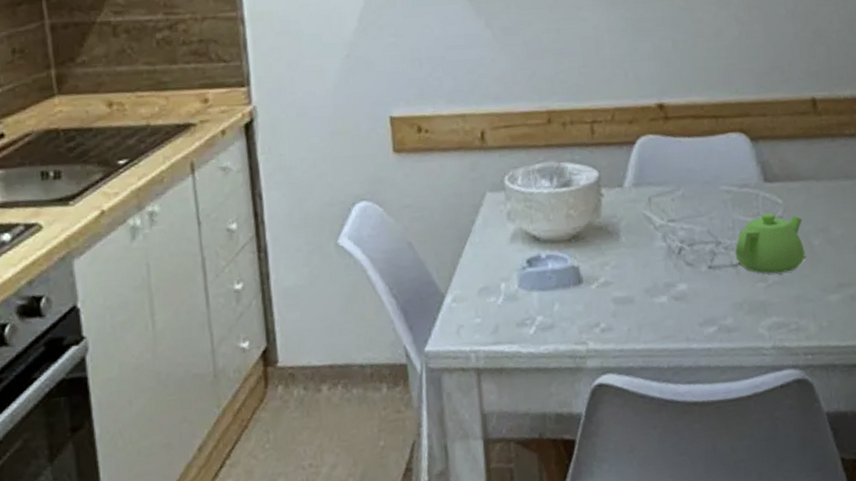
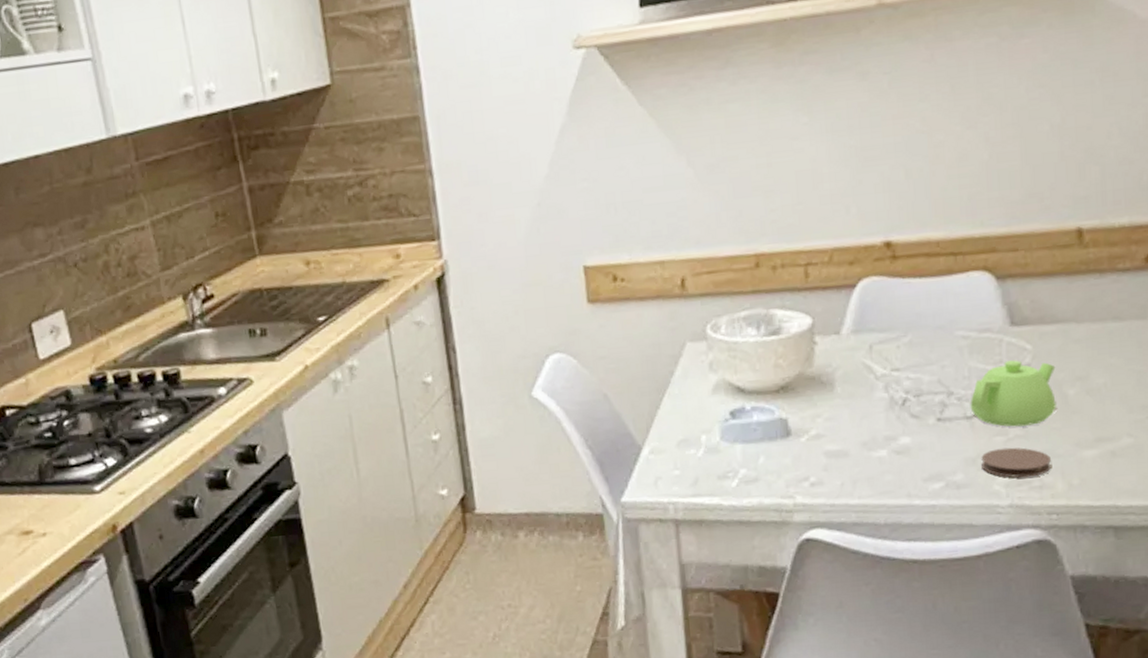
coaster: none [747,293,805,321] -> present [981,447,1051,478]

